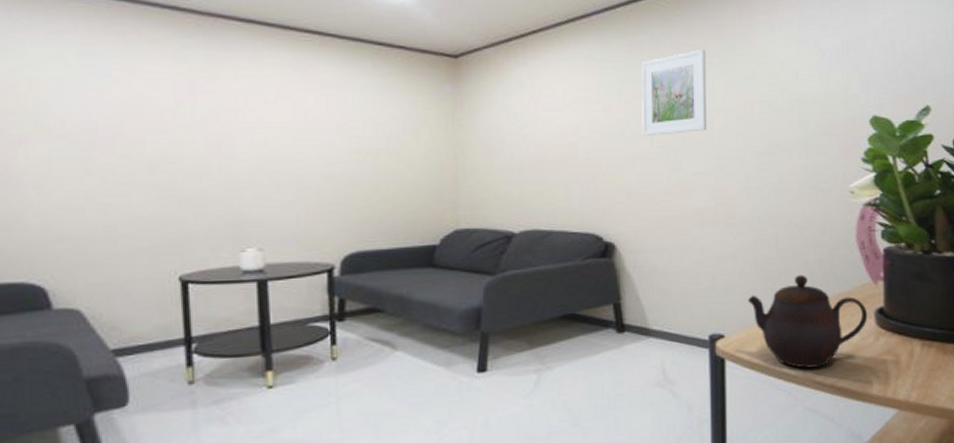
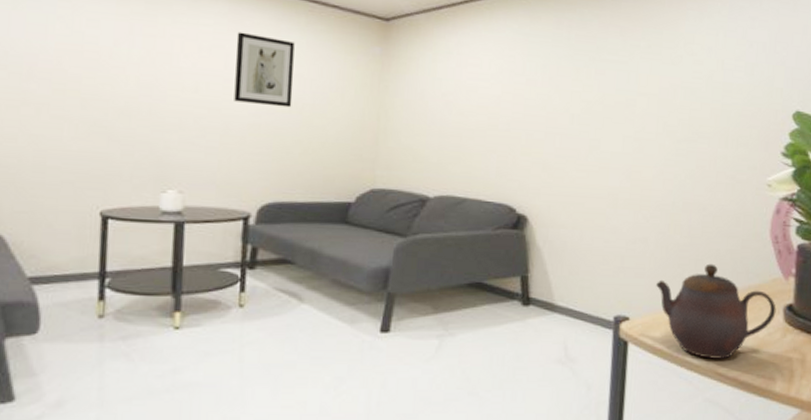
wall art: none [302,81,366,154] -> present [234,32,295,108]
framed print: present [642,48,706,137] -> none [563,31,633,113]

